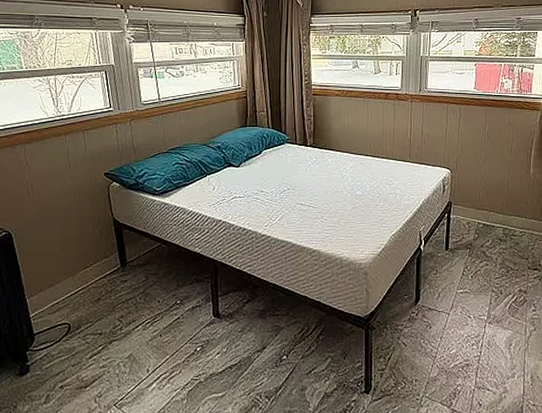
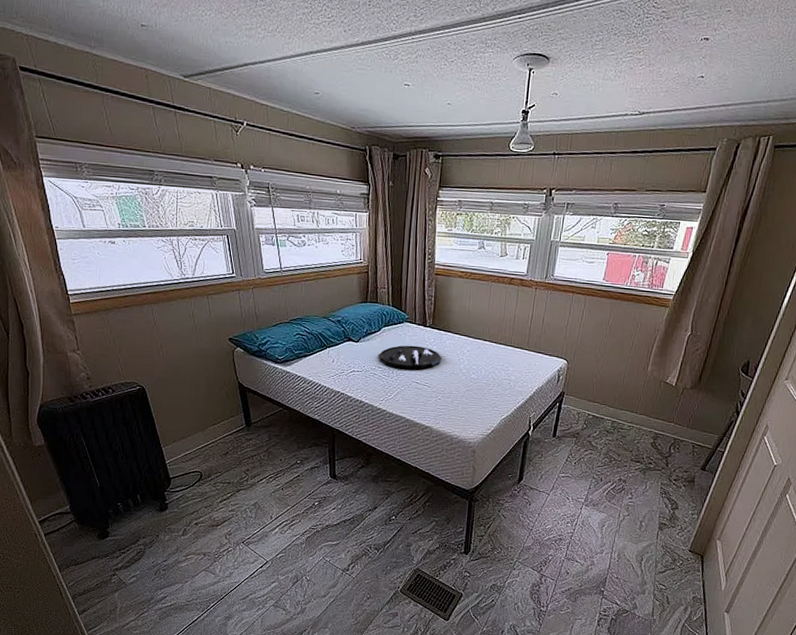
decorative tray: none [260,166,326,191] -> present [378,345,442,370]

